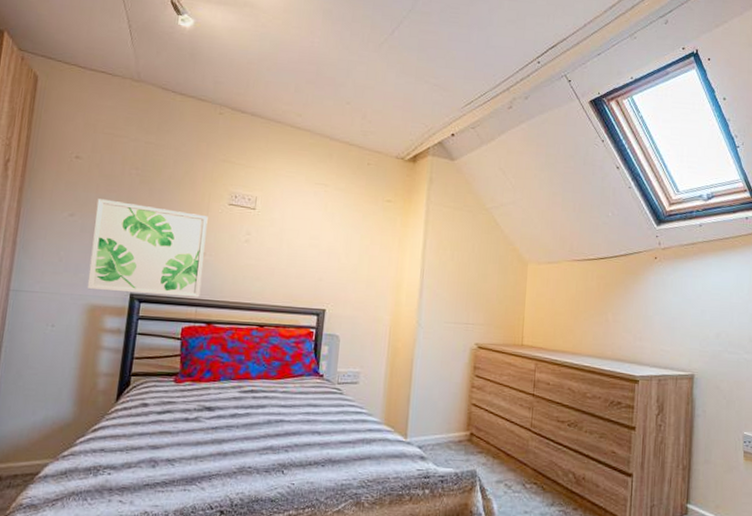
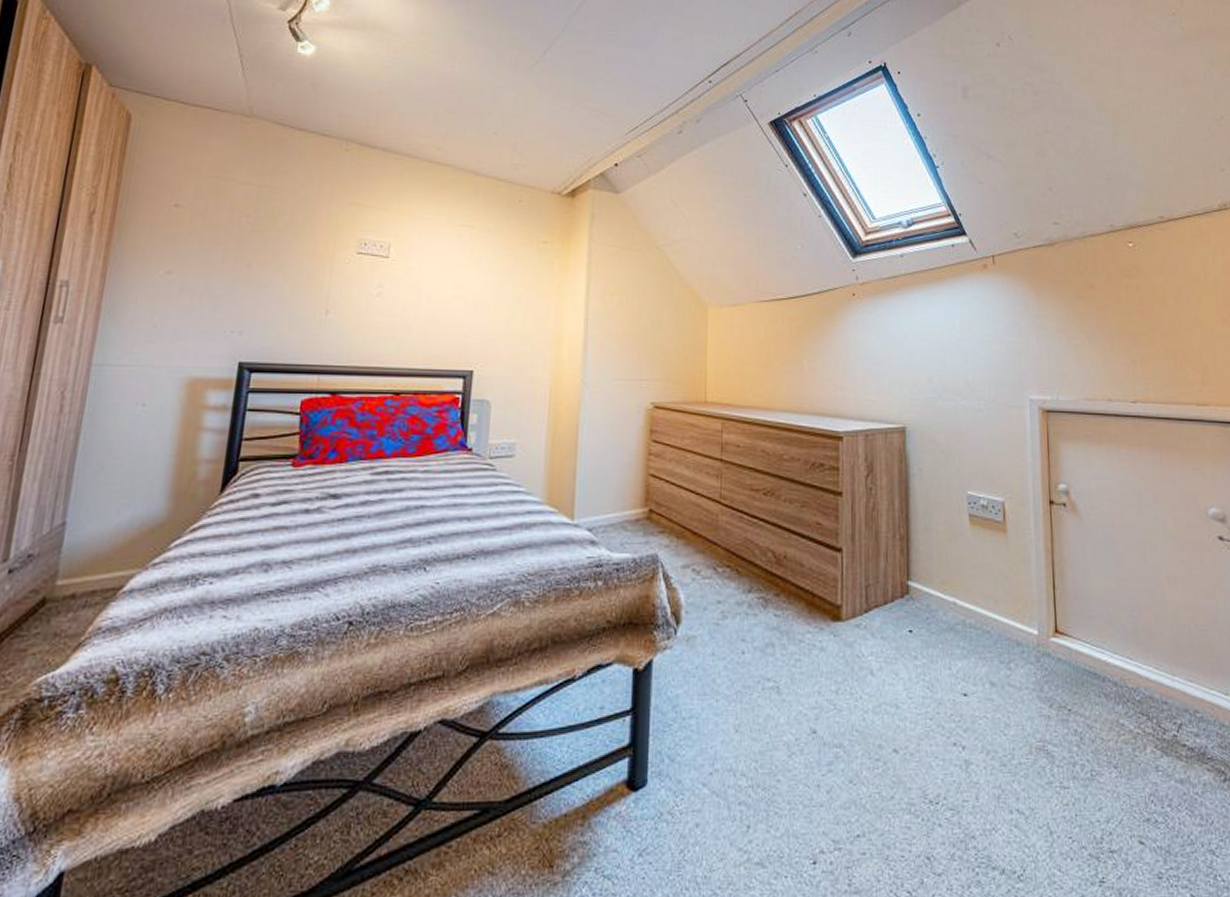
wall art: present [87,199,208,298] -> none [186,252,333,364]

